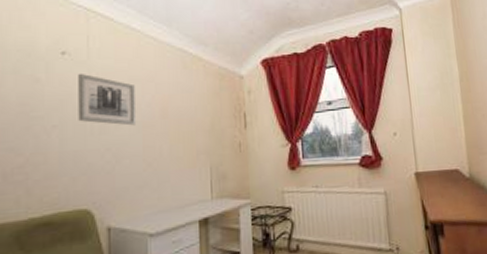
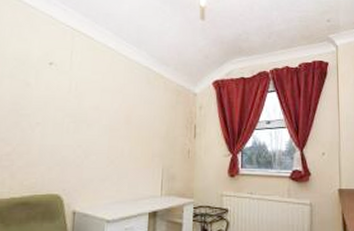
wall art: present [78,73,137,126] -> none [58,81,106,128]

